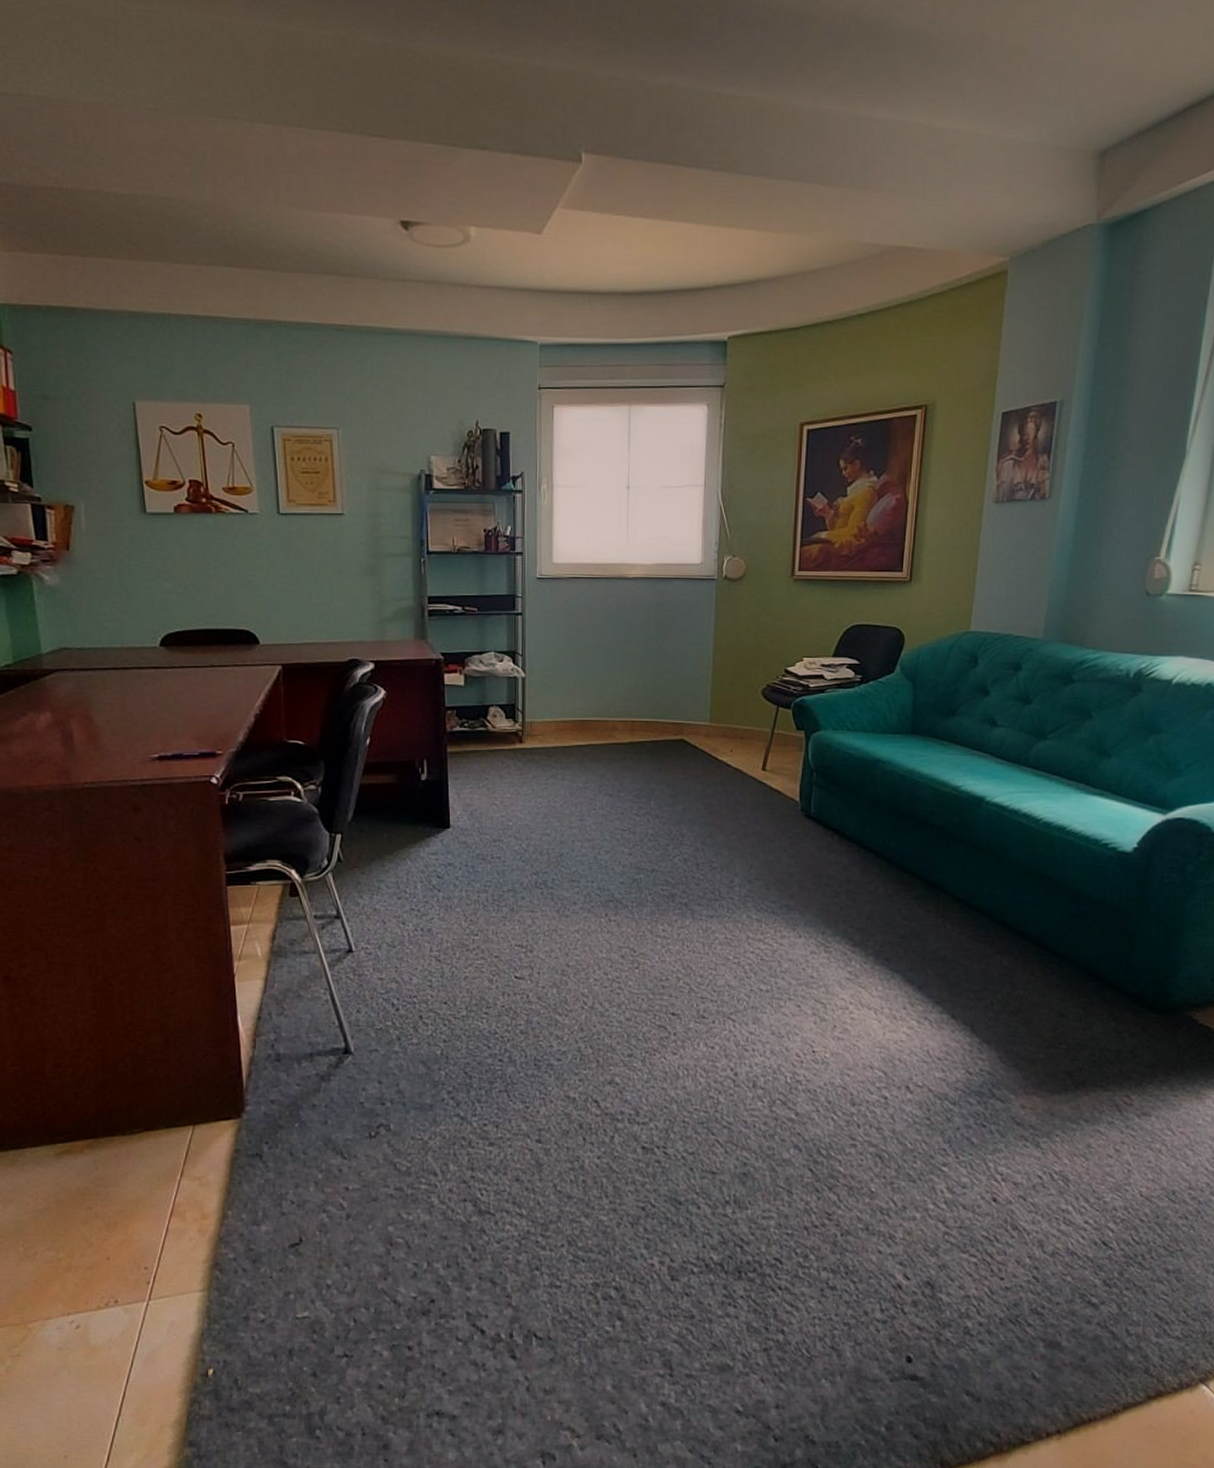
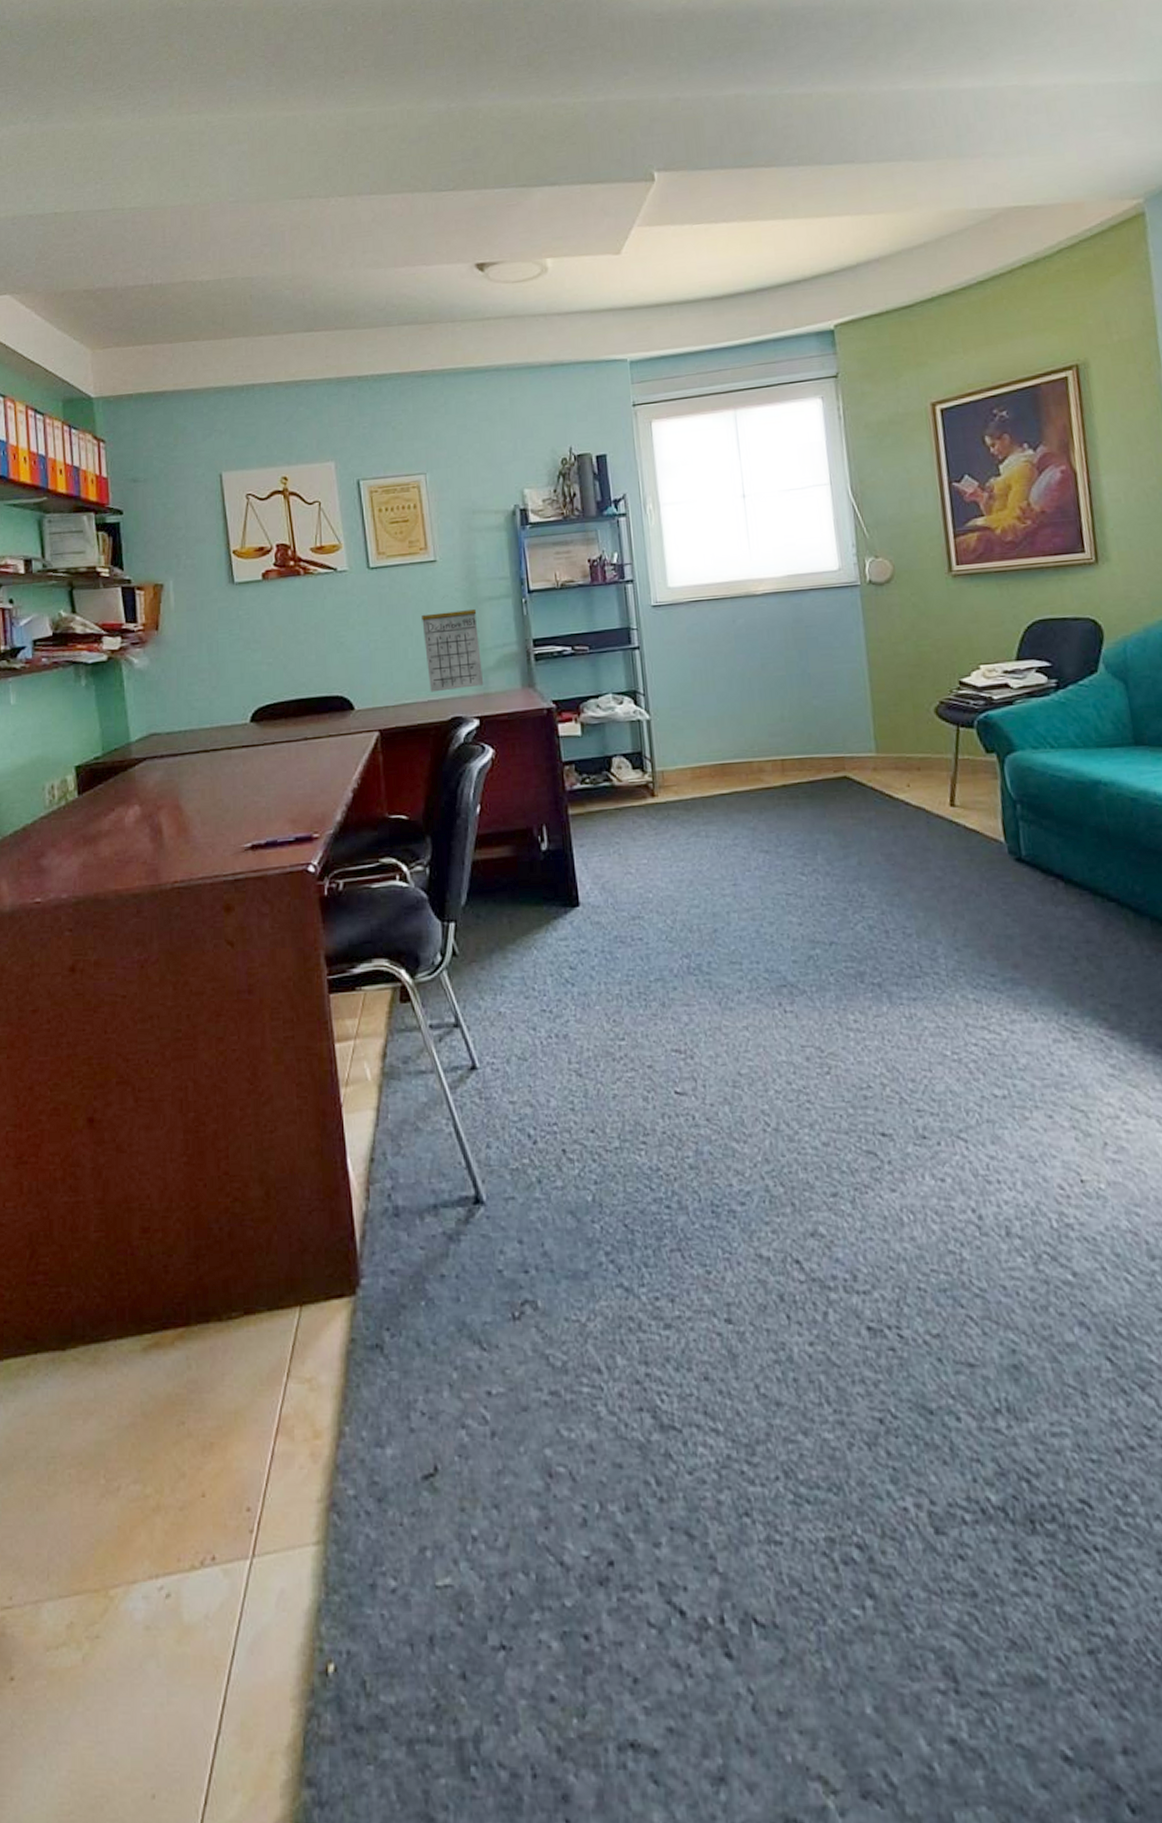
calendar: none [327,548,381,635] -> present [422,595,484,692]

